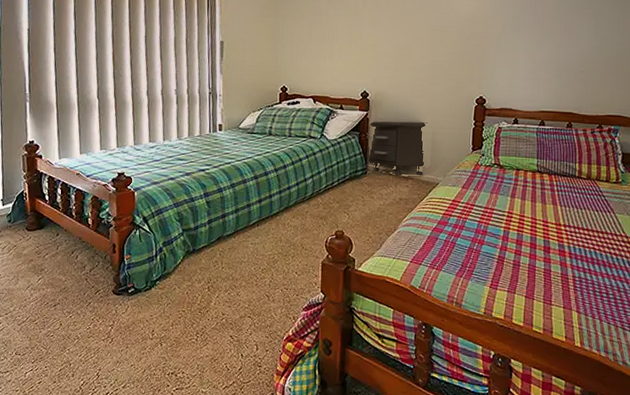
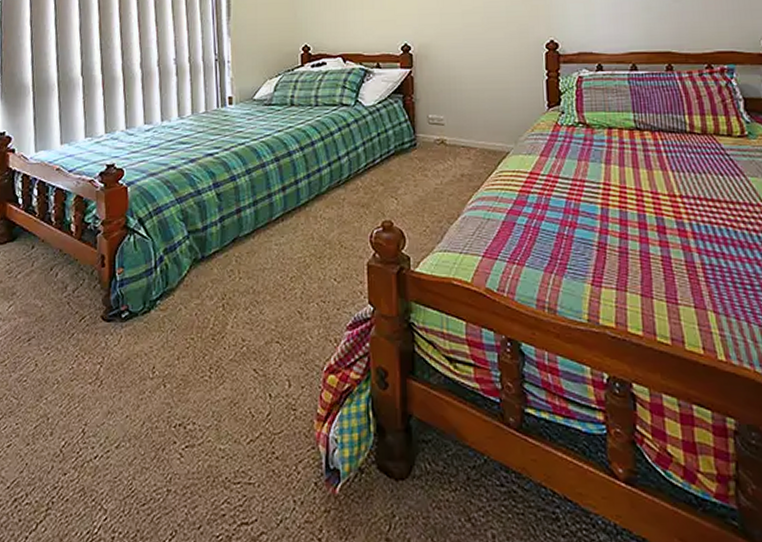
nightstand: present [368,121,428,176] -> none [415,77,489,146]

